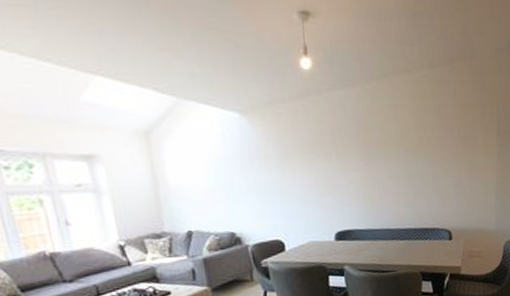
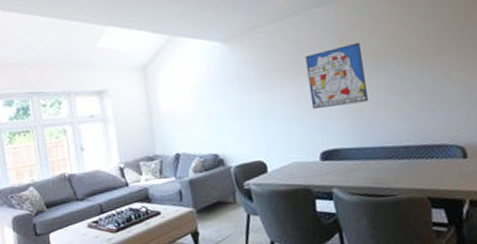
wall art: none [326,130,380,191] -> present [305,42,368,109]

